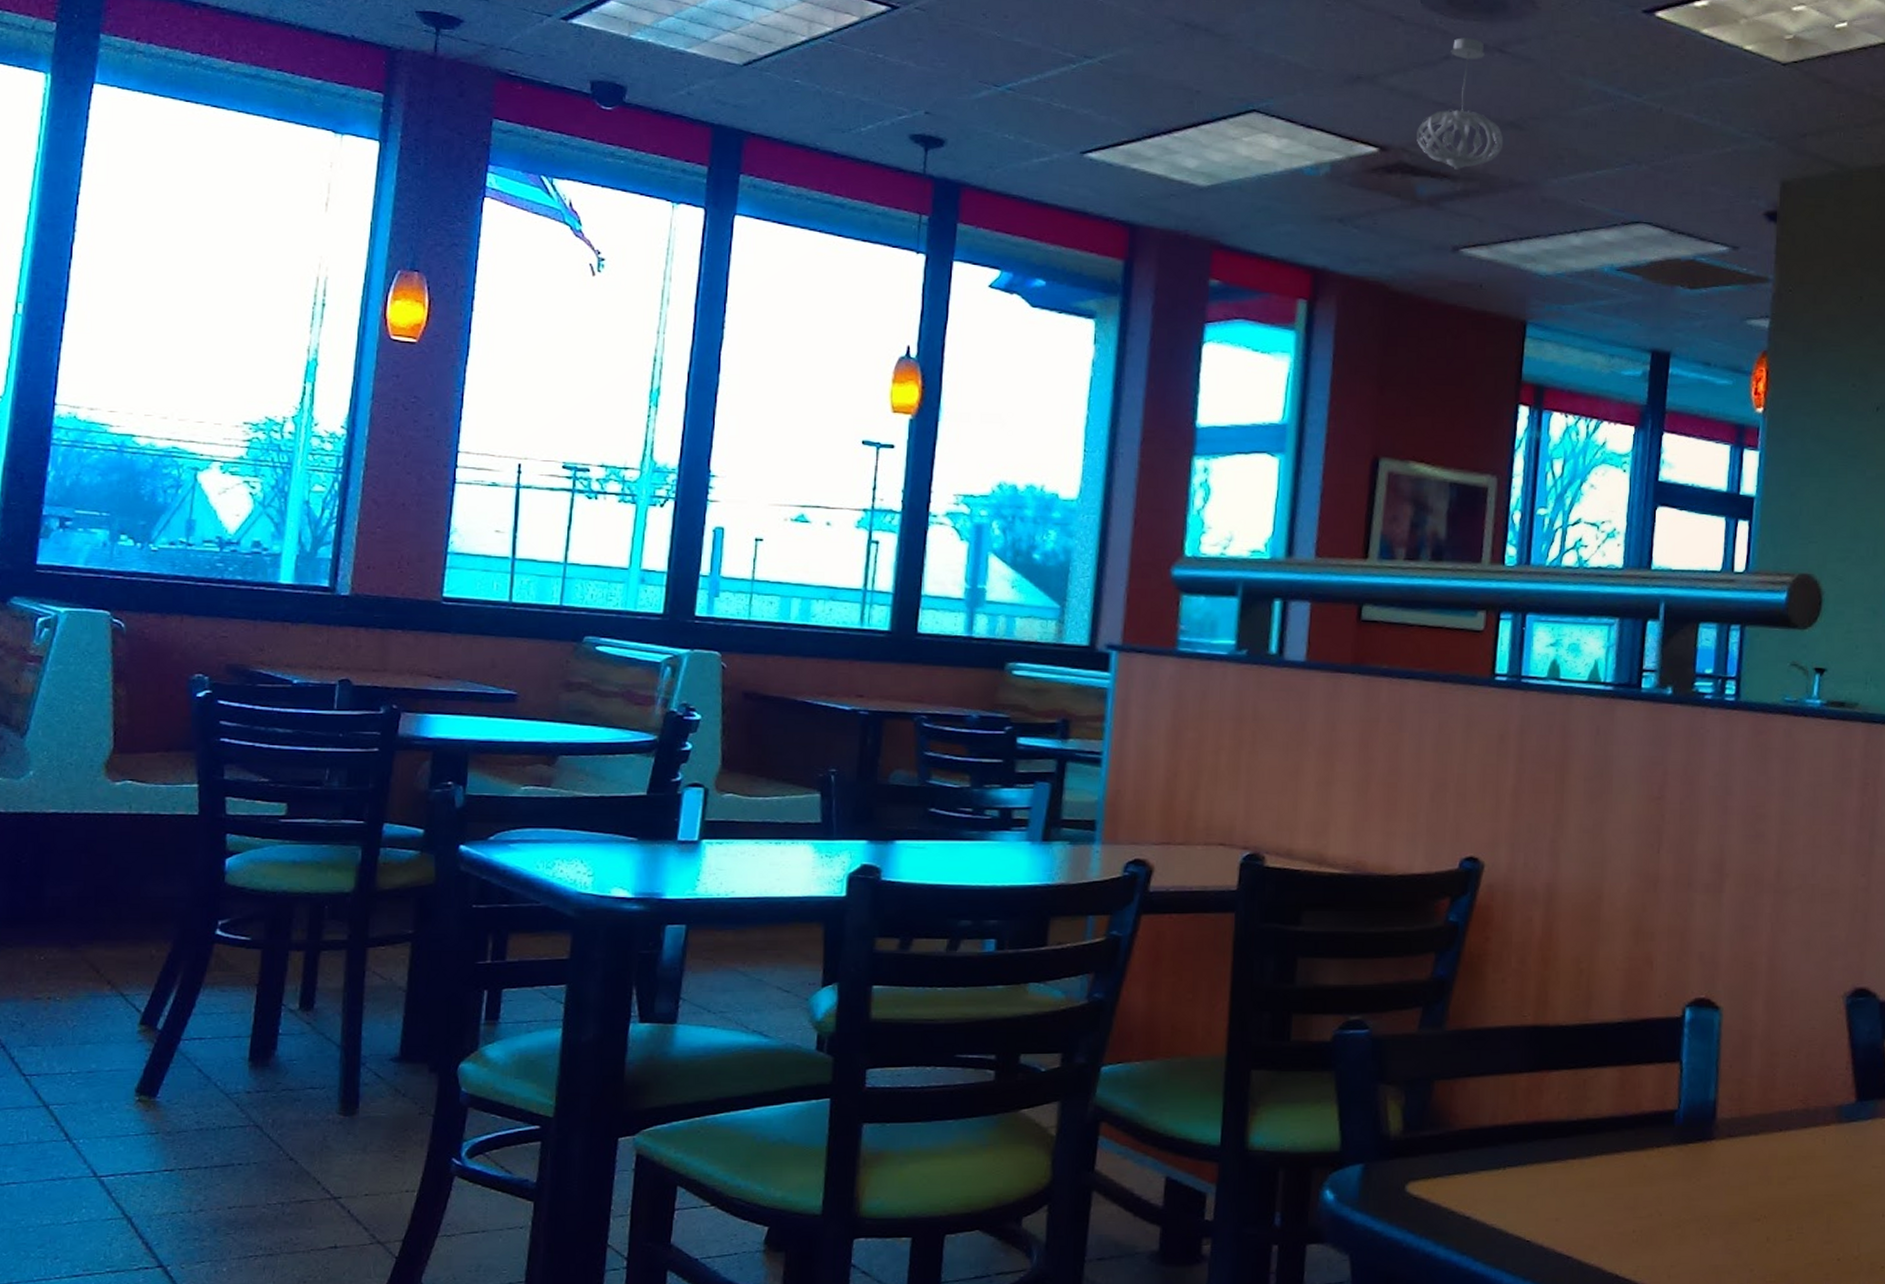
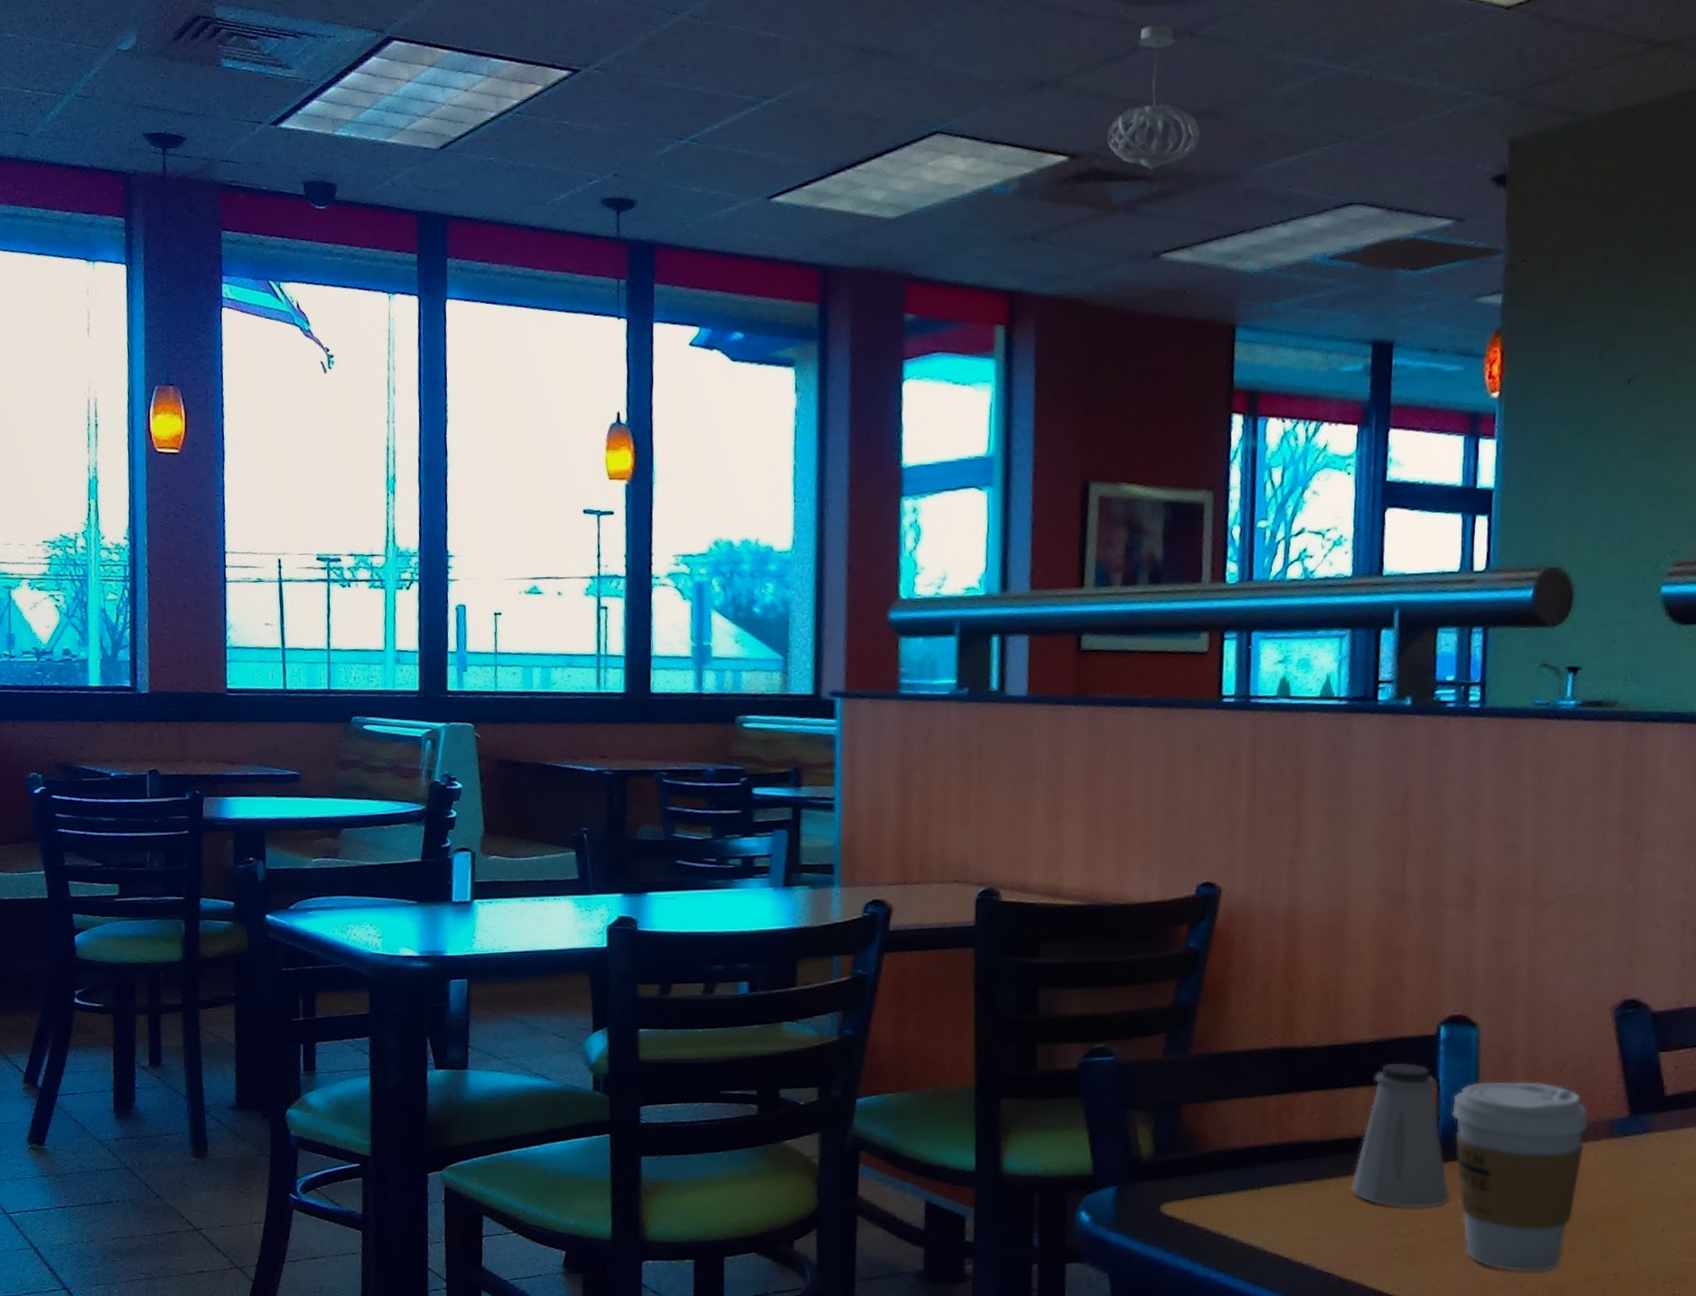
saltshaker: none [1594,1043,1688,1191] -> present [1351,1062,1450,1208]
coffee cup: none [1693,1065,1819,1256] -> present [1452,1081,1589,1272]

